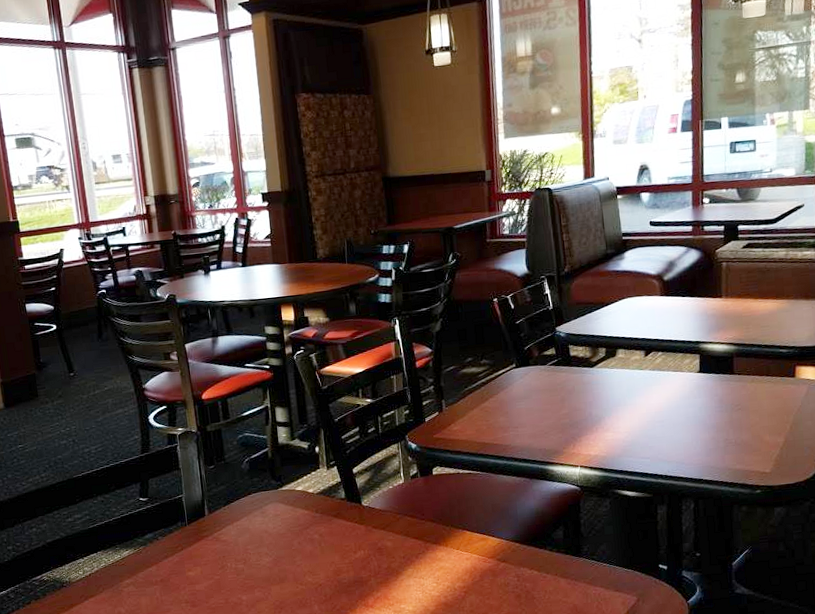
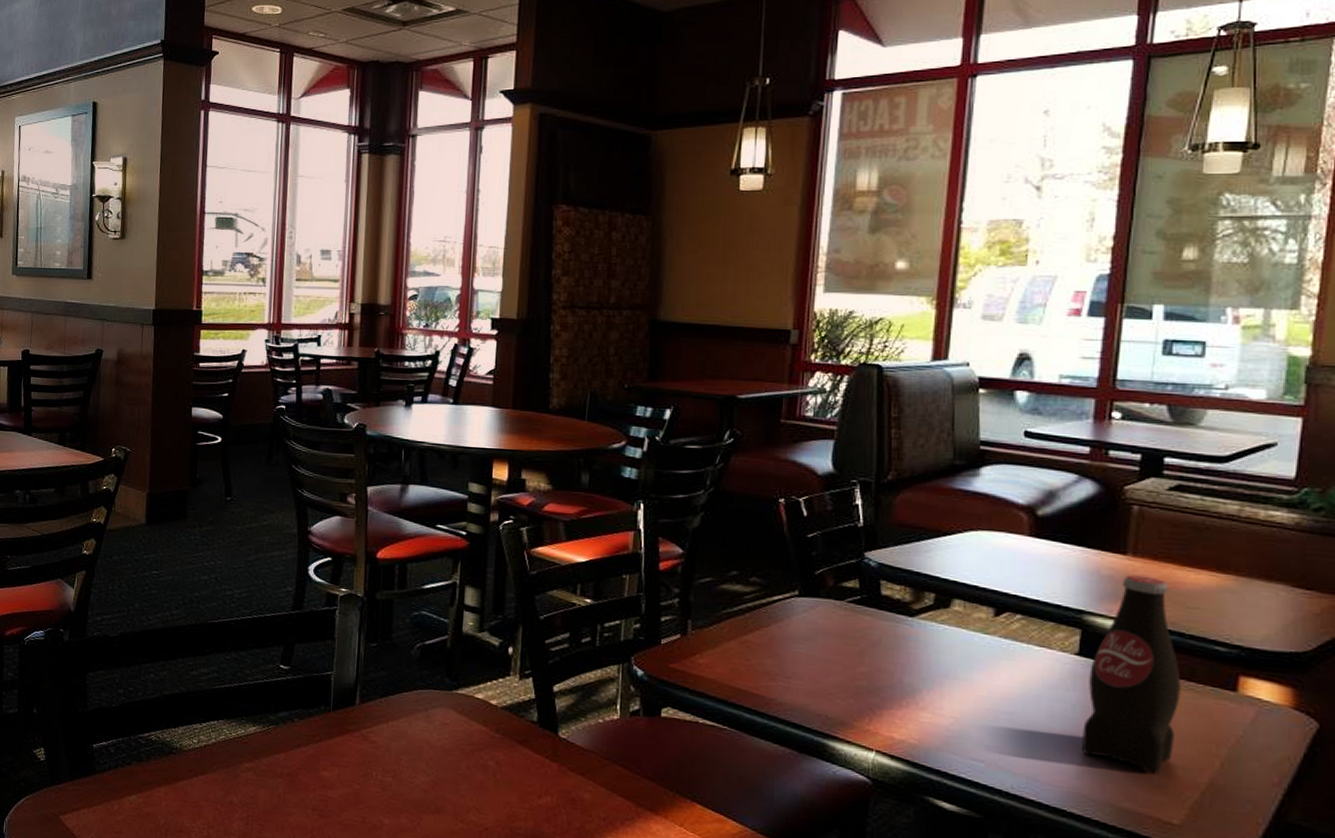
soda bottle: none [707,310,763,442] -> present [1082,575,1181,774]

